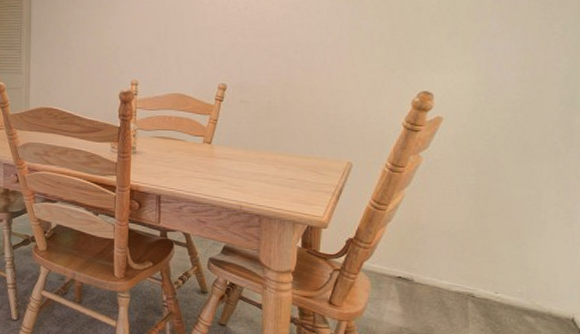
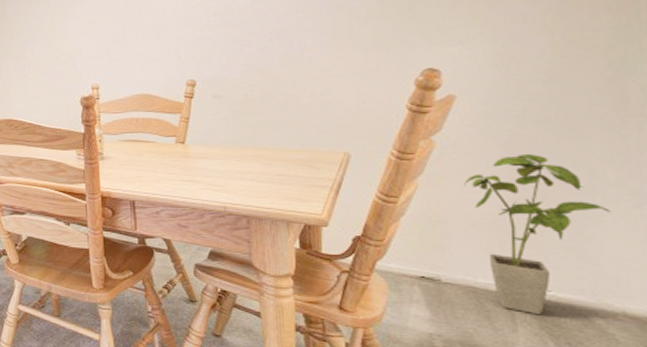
house plant: none [441,173,551,314] -> present [464,153,612,315]

